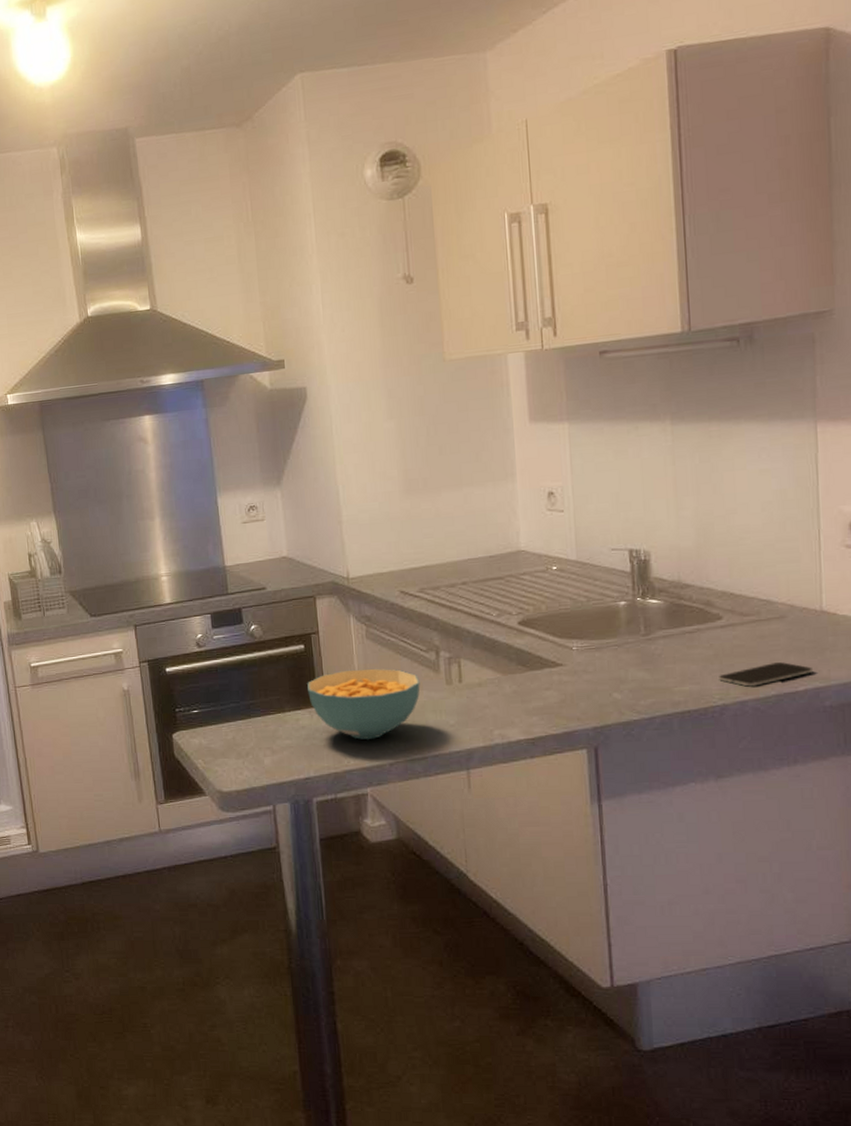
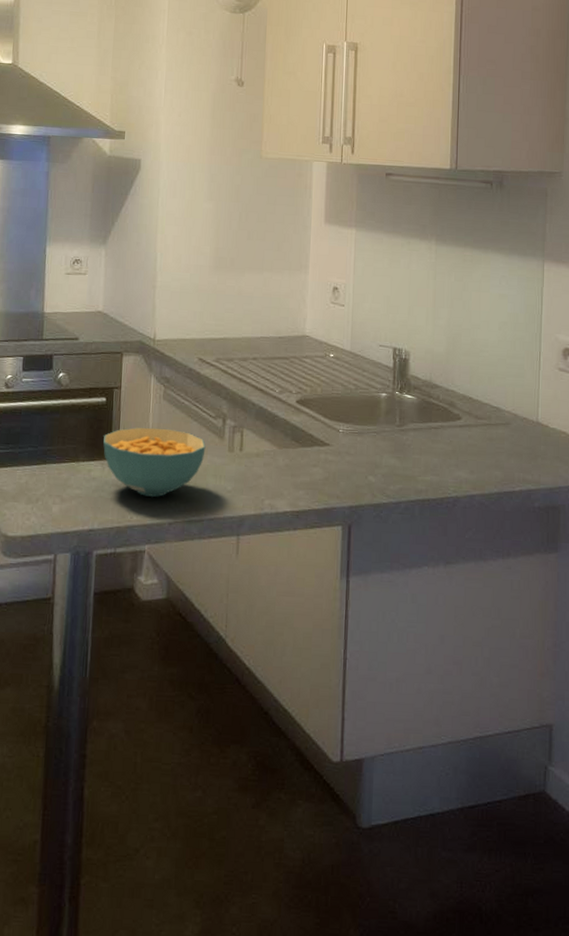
smartphone: present [719,662,812,687] -> none [455,463,527,483]

